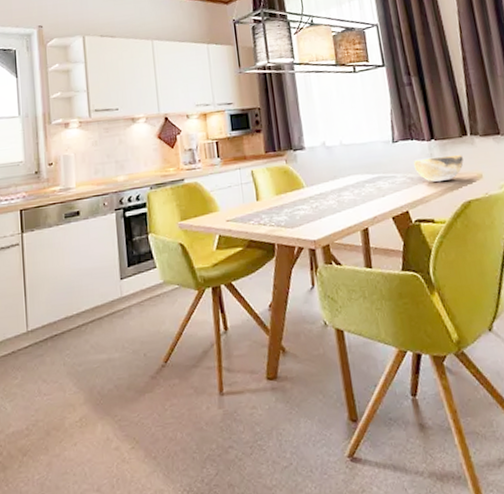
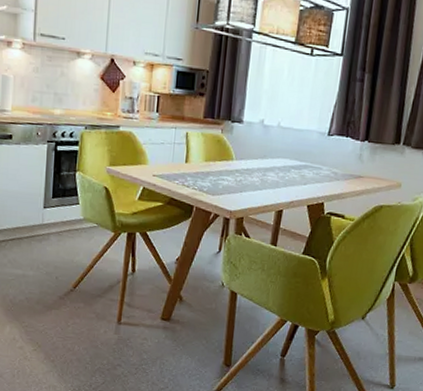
decorative bowl: present [413,155,464,183] -> none [341,156,389,183]

